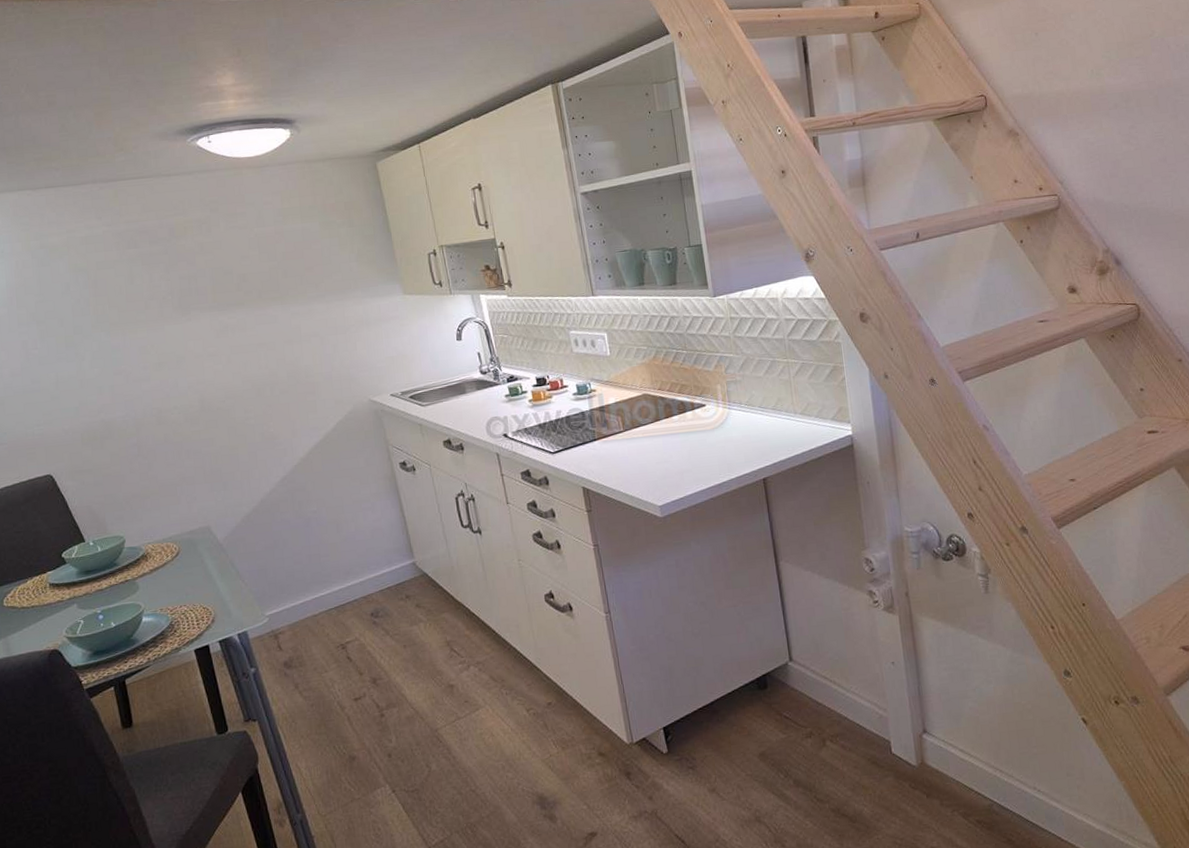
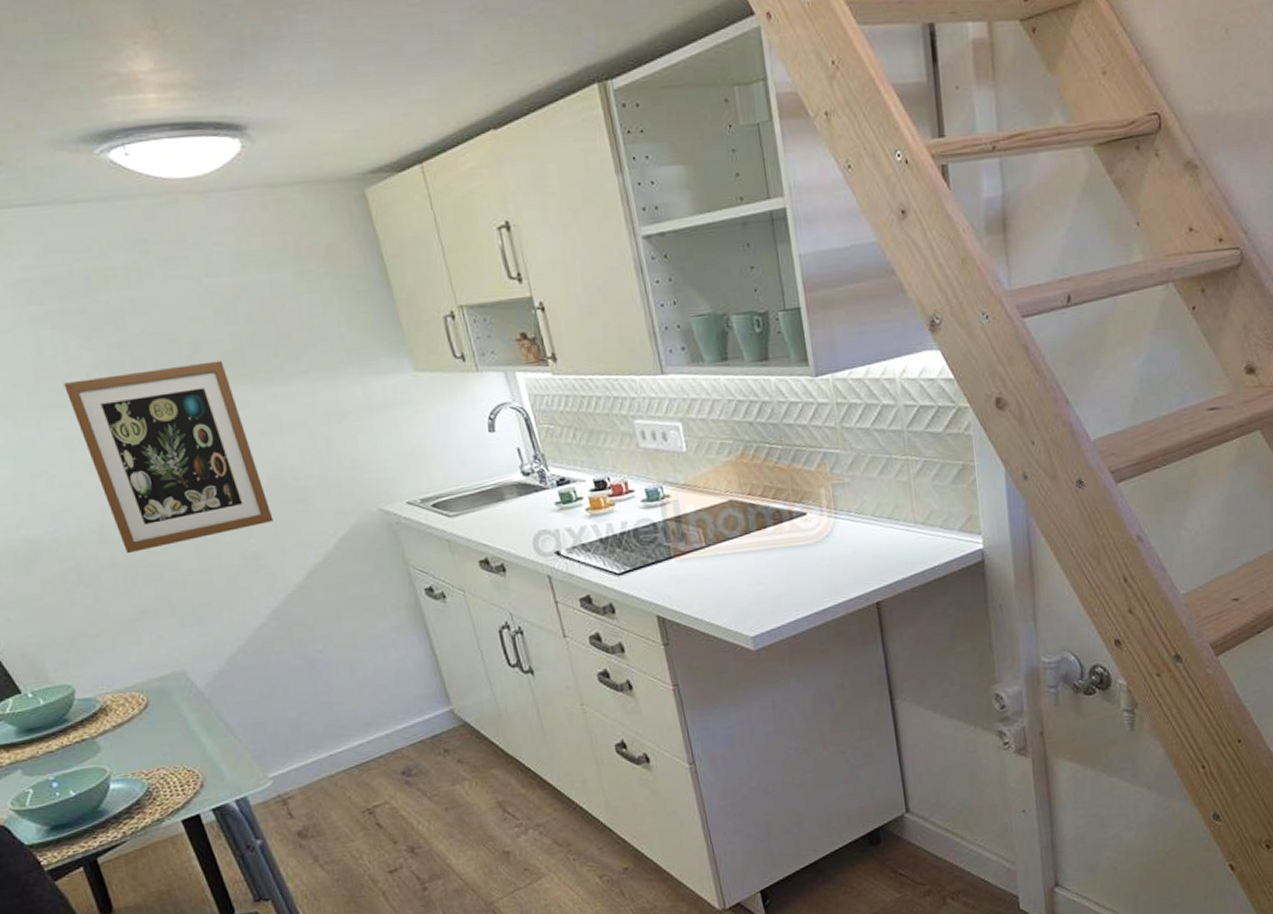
wall art: none [146,287,289,432] -> present [63,360,274,553]

